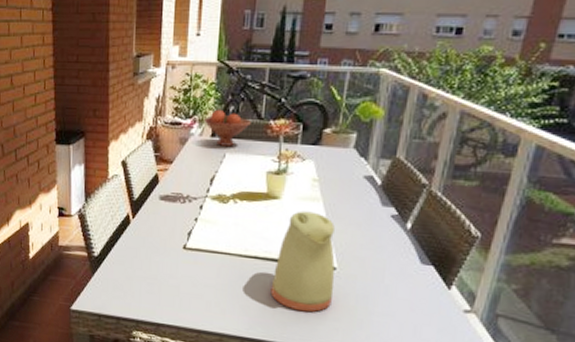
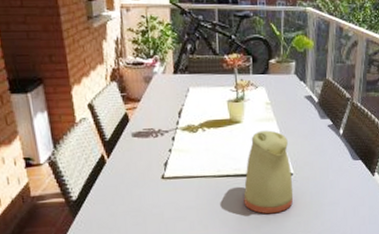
fruit bowl: present [203,109,251,146] -> none [164,48,208,81]

